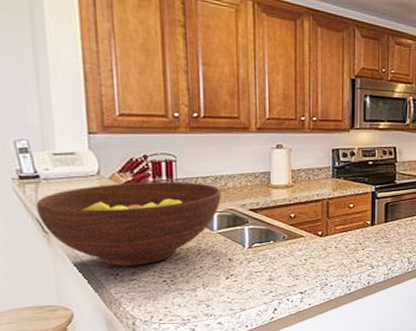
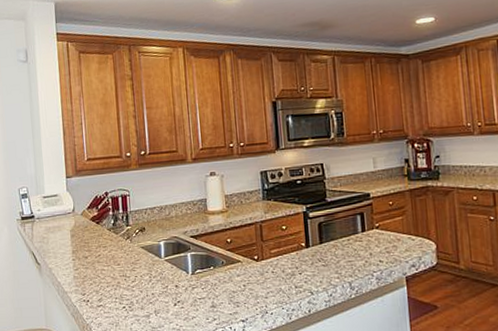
fruit bowl: present [36,181,221,266] -> none [32,213,166,293]

